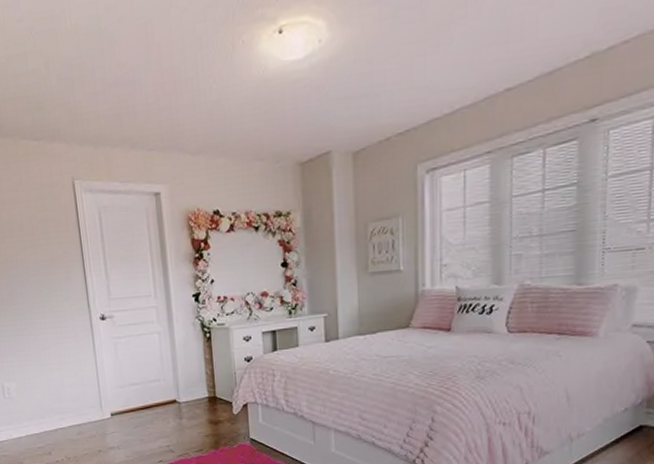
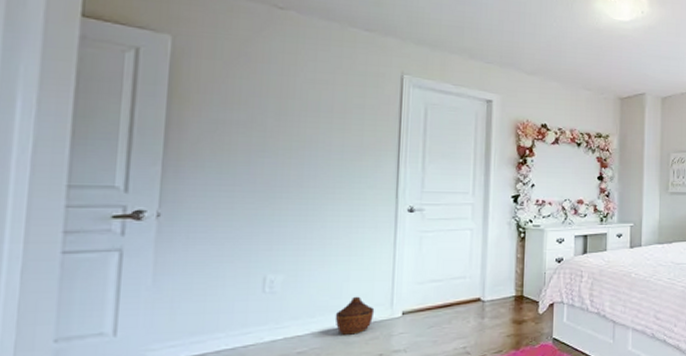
woven basket: none [59,400,89,433] -> present [334,296,375,335]

